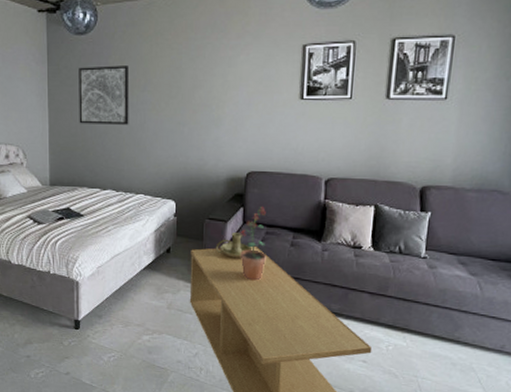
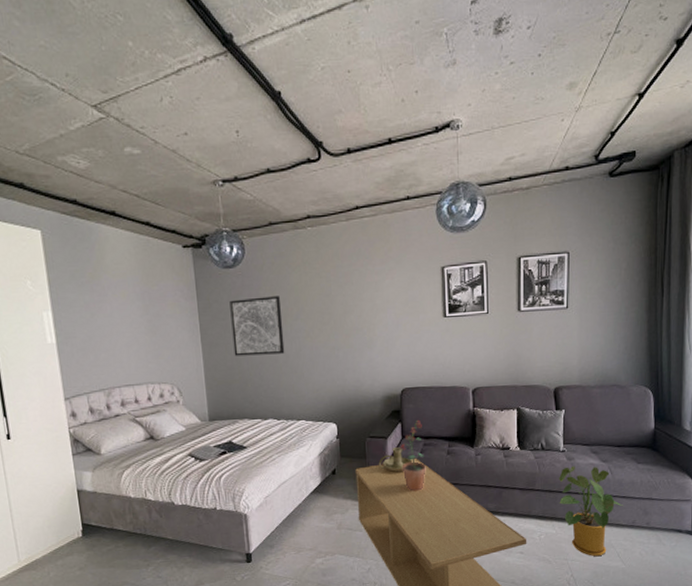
house plant: none [414,275,492,379] -> present [558,466,623,557]

